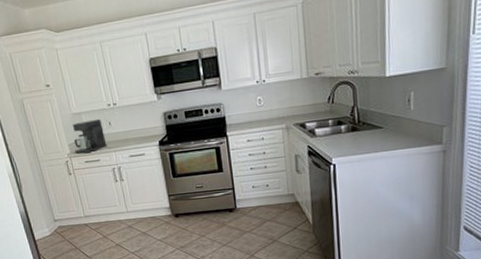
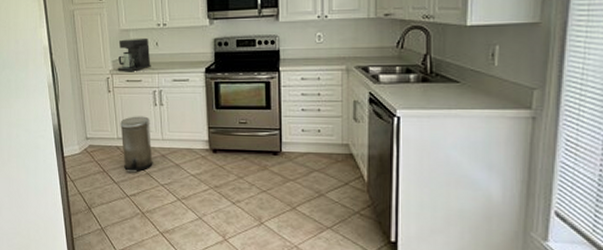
pedal bin: none [85,192,122,246] -> present [120,116,153,173]

